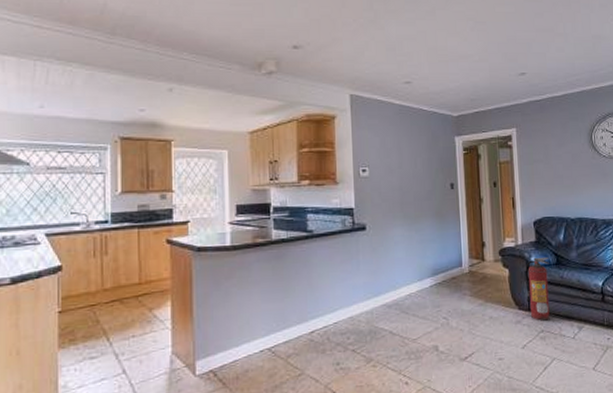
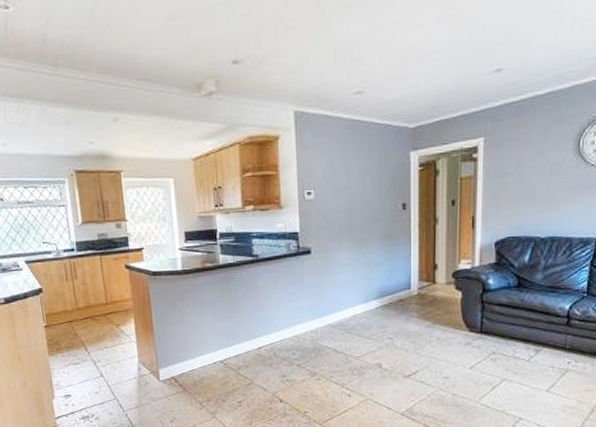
fire extinguisher: present [525,257,550,321] -> none [479,279,509,343]

